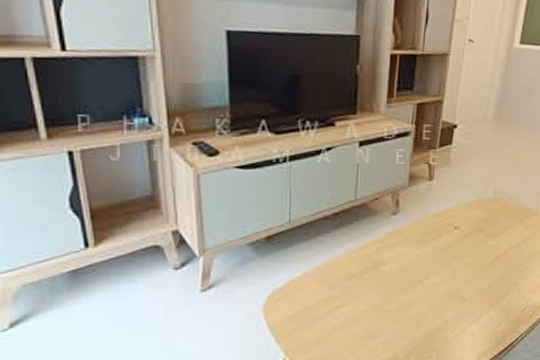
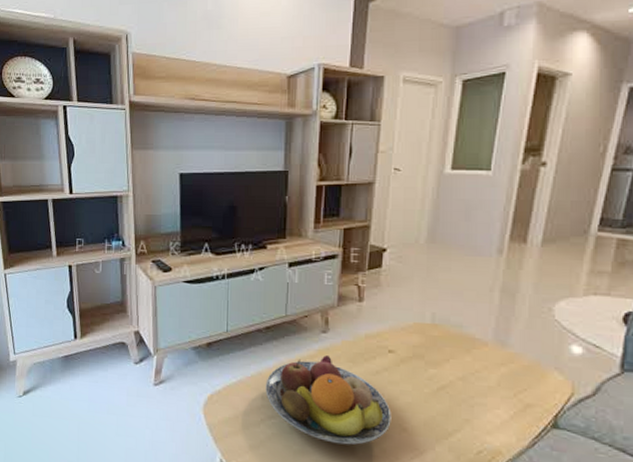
fruit bowl: none [333,238,454,323] -> present [265,355,392,445]

